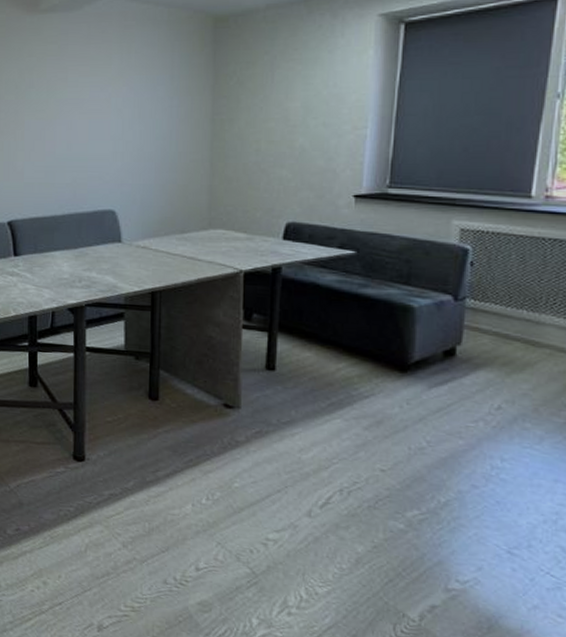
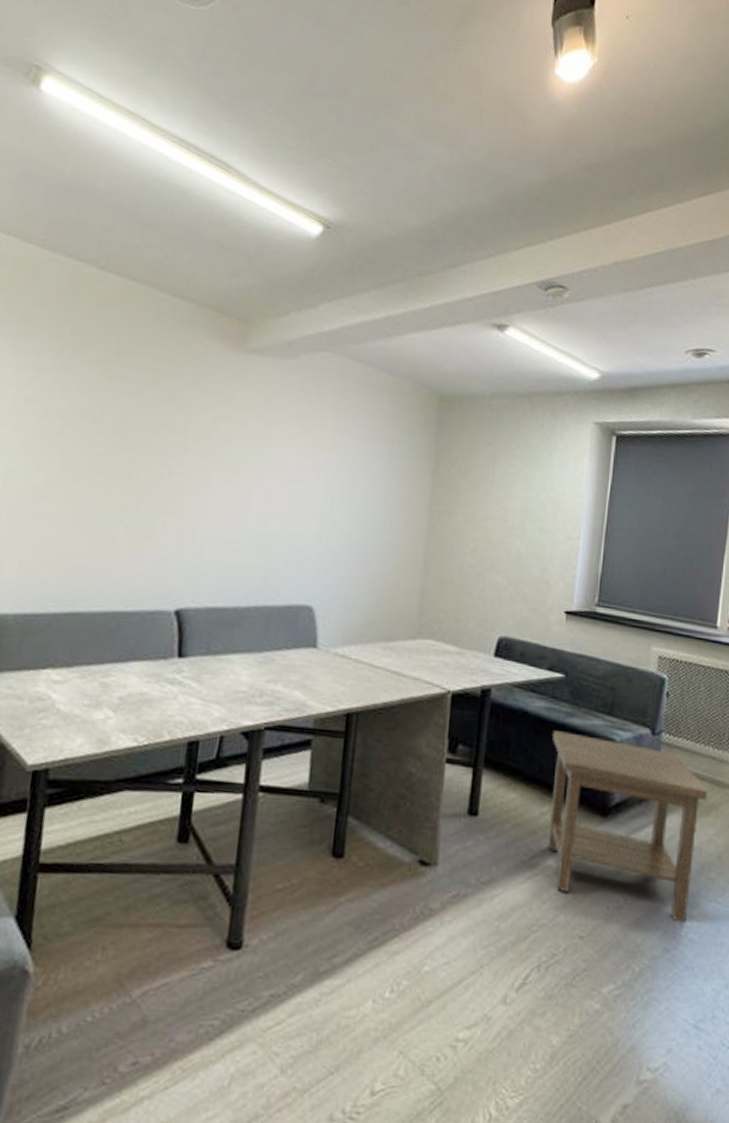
side table: none [344,300,522,465] -> present [547,730,708,923]

